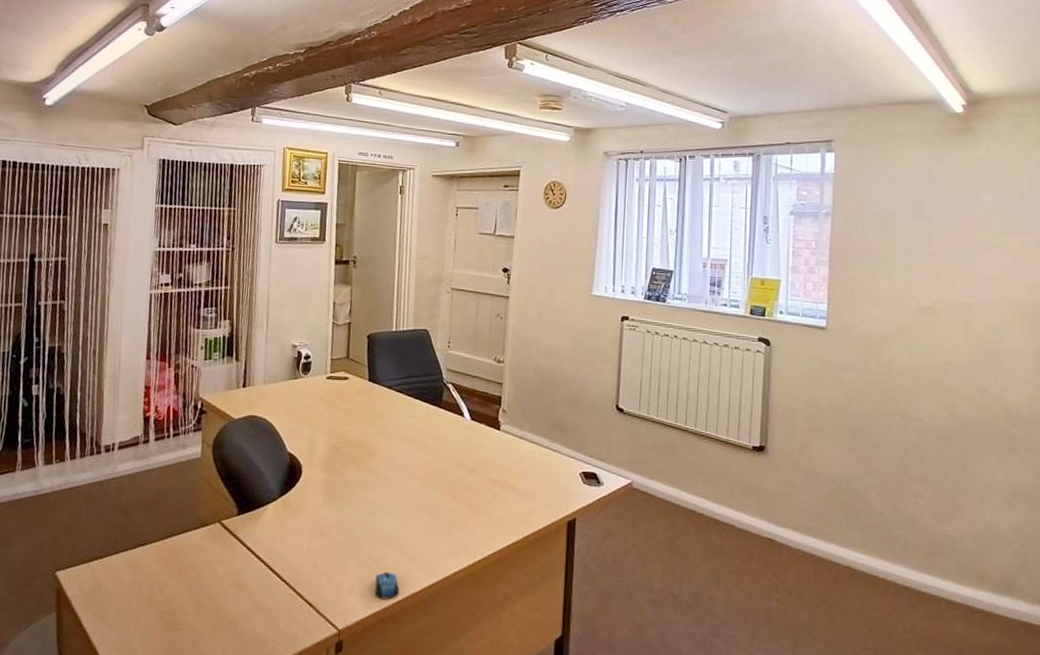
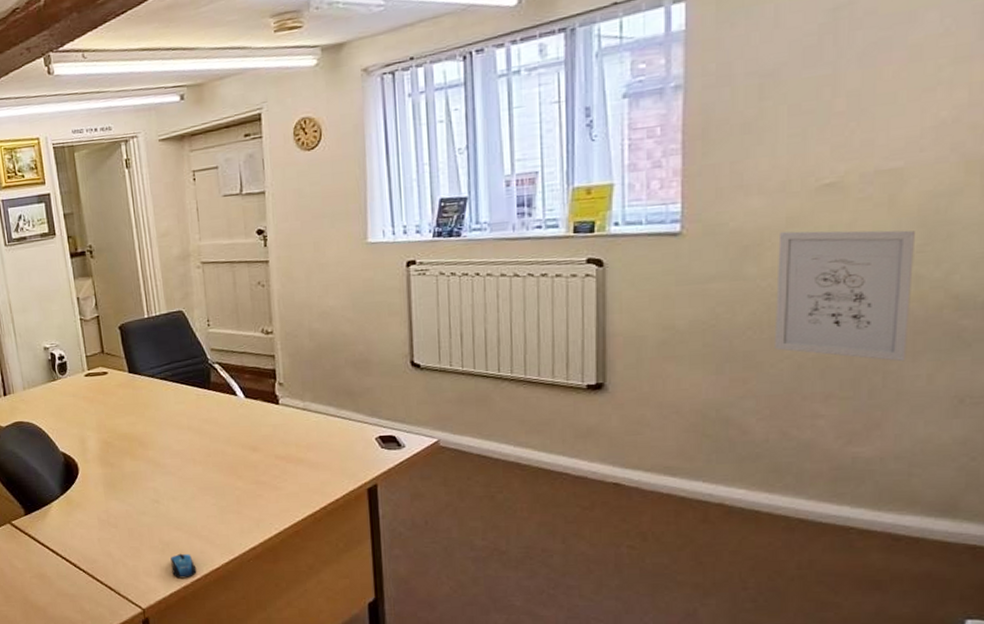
wall art: none [888,339,981,458] -> present [774,230,915,362]

